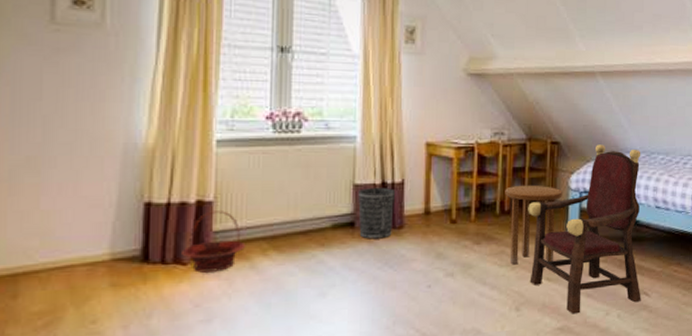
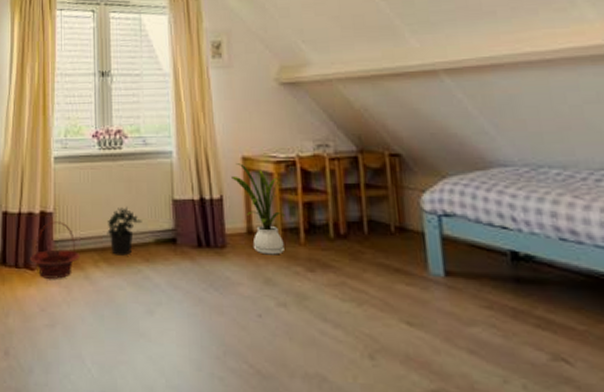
potted plant: none [279,192,319,243] -> present [107,206,142,256]
wastebasket: present [358,188,395,239] -> none [178,204,215,258]
house plant: none [414,149,460,232] -> present [231,163,285,255]
side table: present [505,185,563,265] -> none [337,204,414,301]
armchair: present [528,144,641,314] -> none [369,156,559,375]

